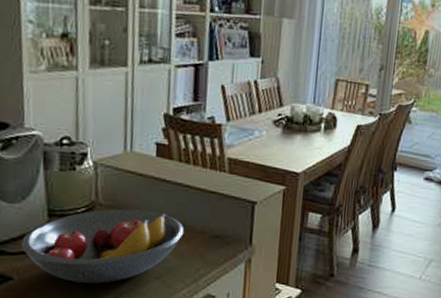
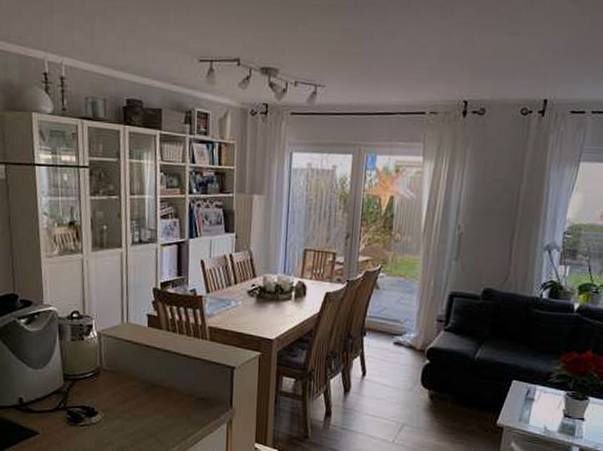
fruit bowl: present [21,208,185,283] -> none [44,373,174,439]

